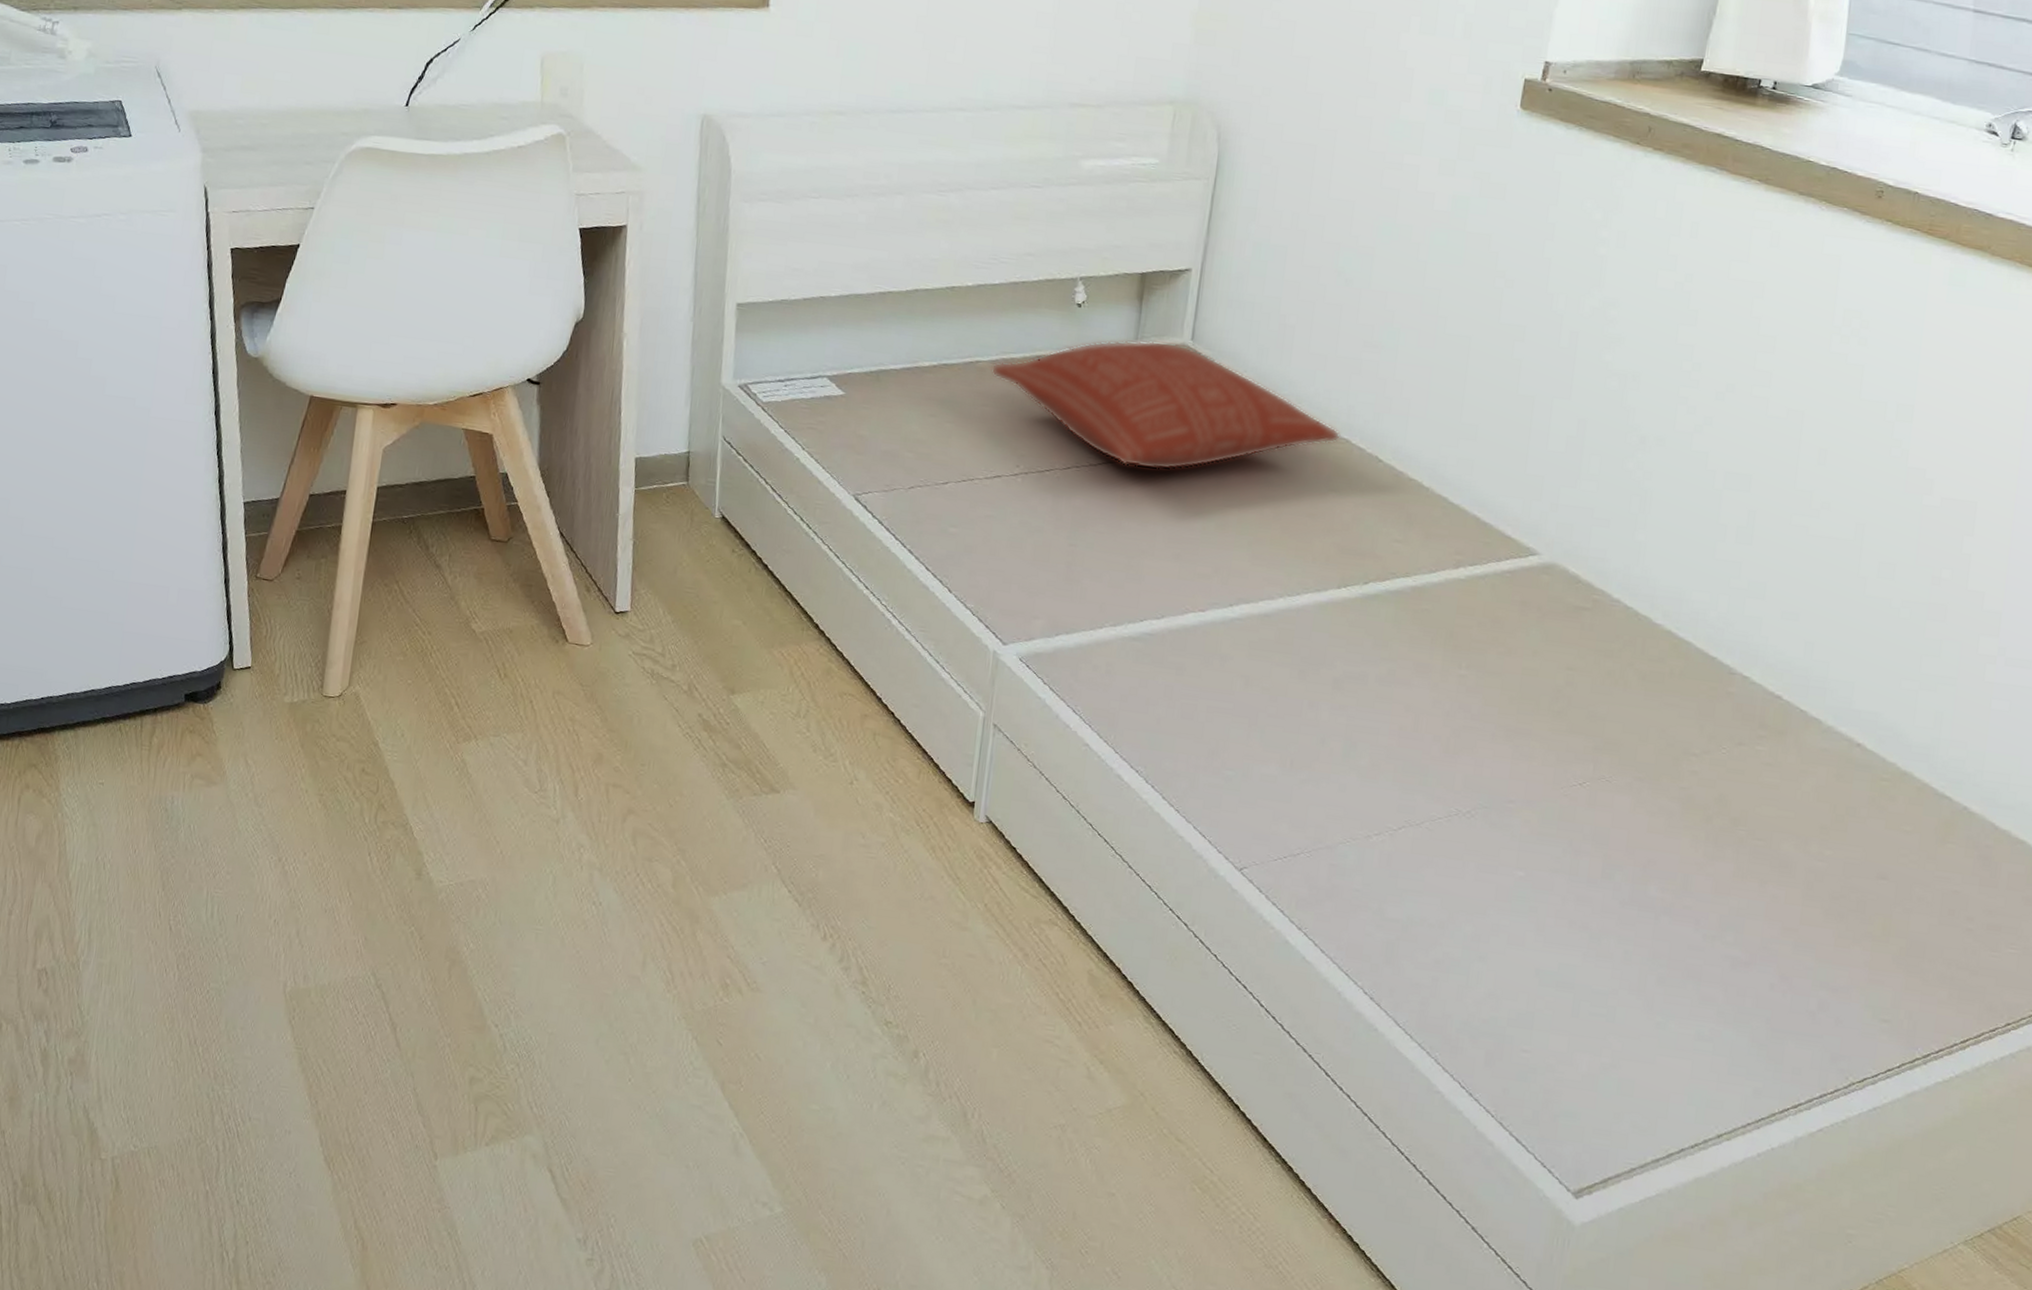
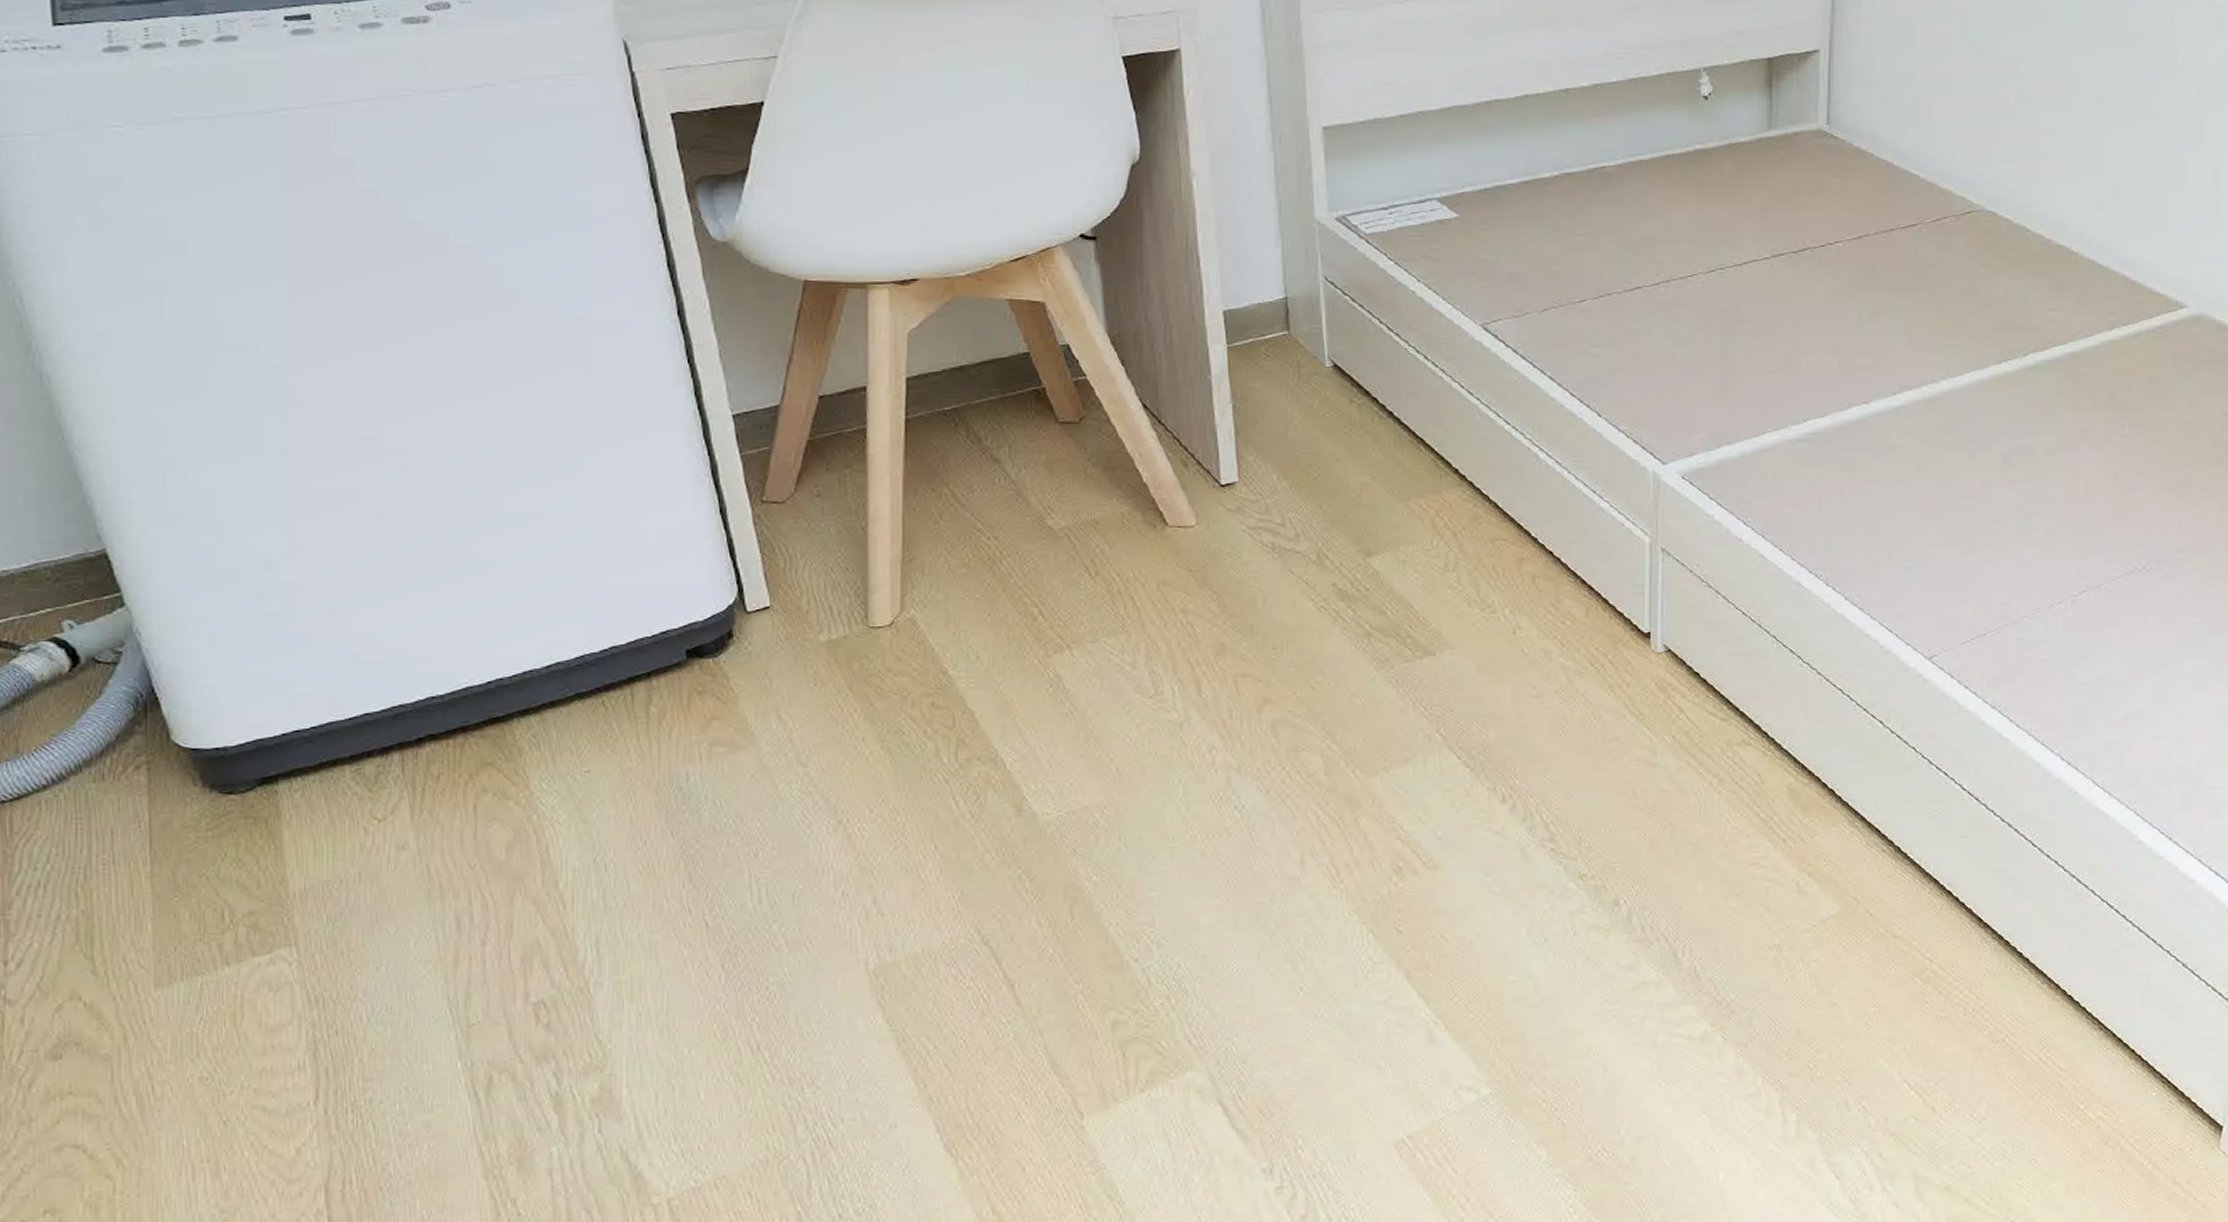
pillow: present [991,340,1341,471] -> none [1618,128,1987,264]

